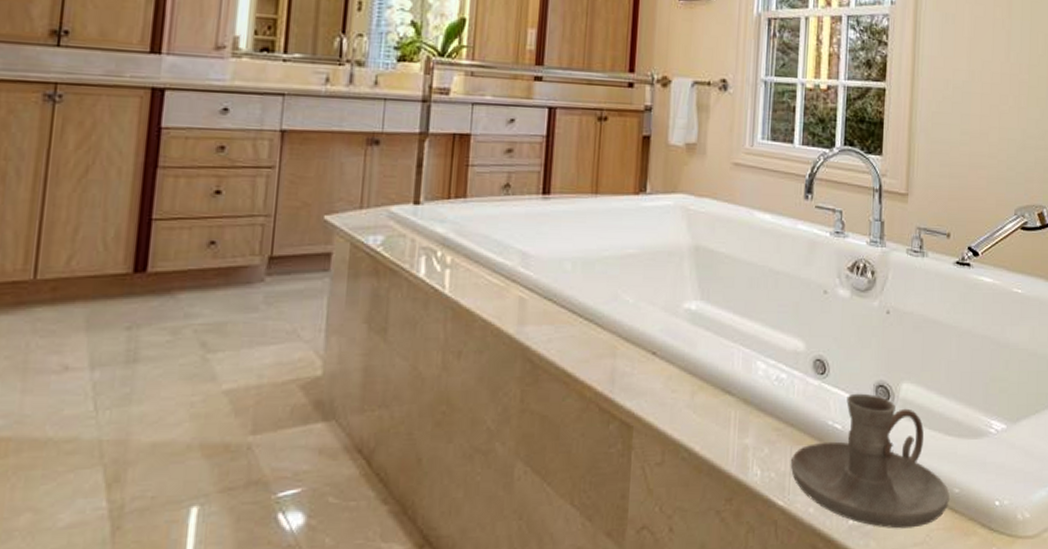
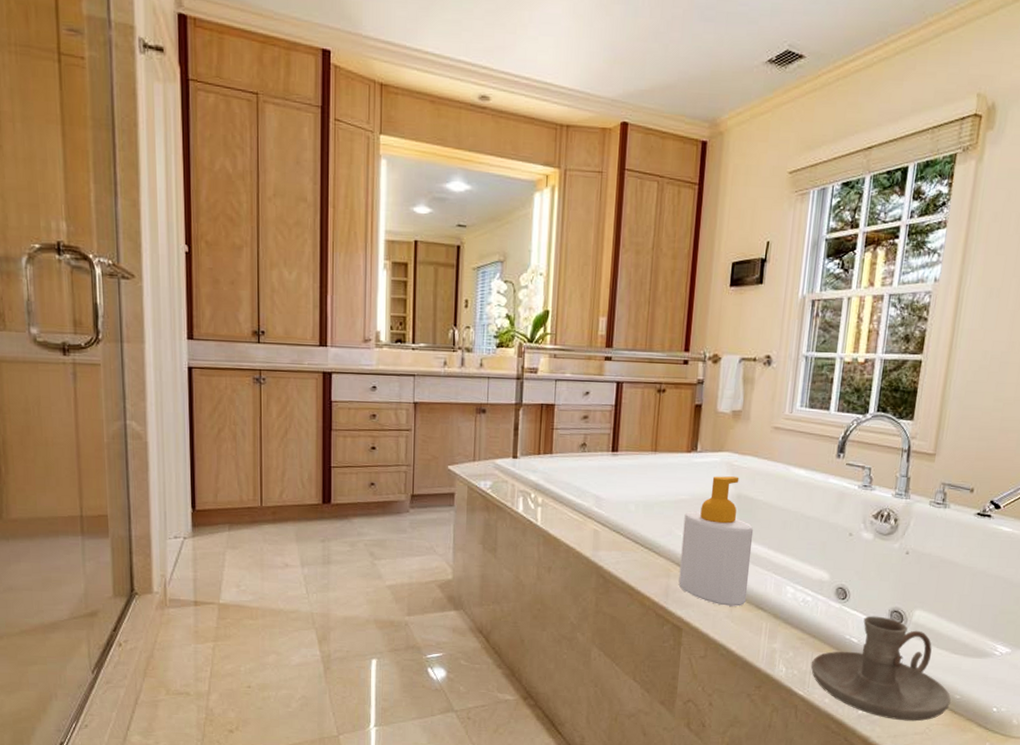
soap bottle: none [627,223,716,392] -> present [678,476,754,607]

